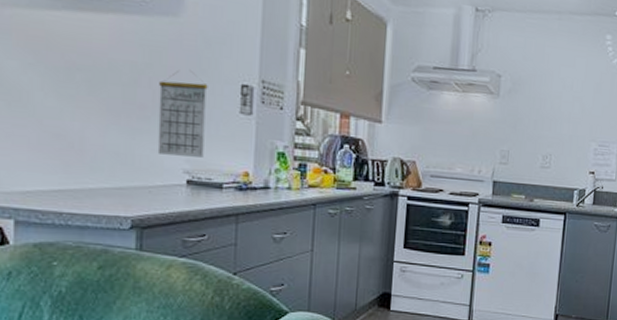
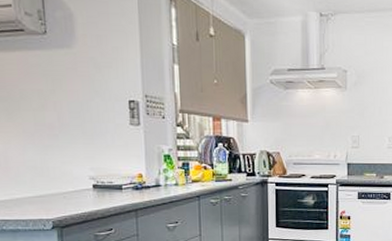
calendar: present [157,71,208,158] -> none [62,93,104,165]

